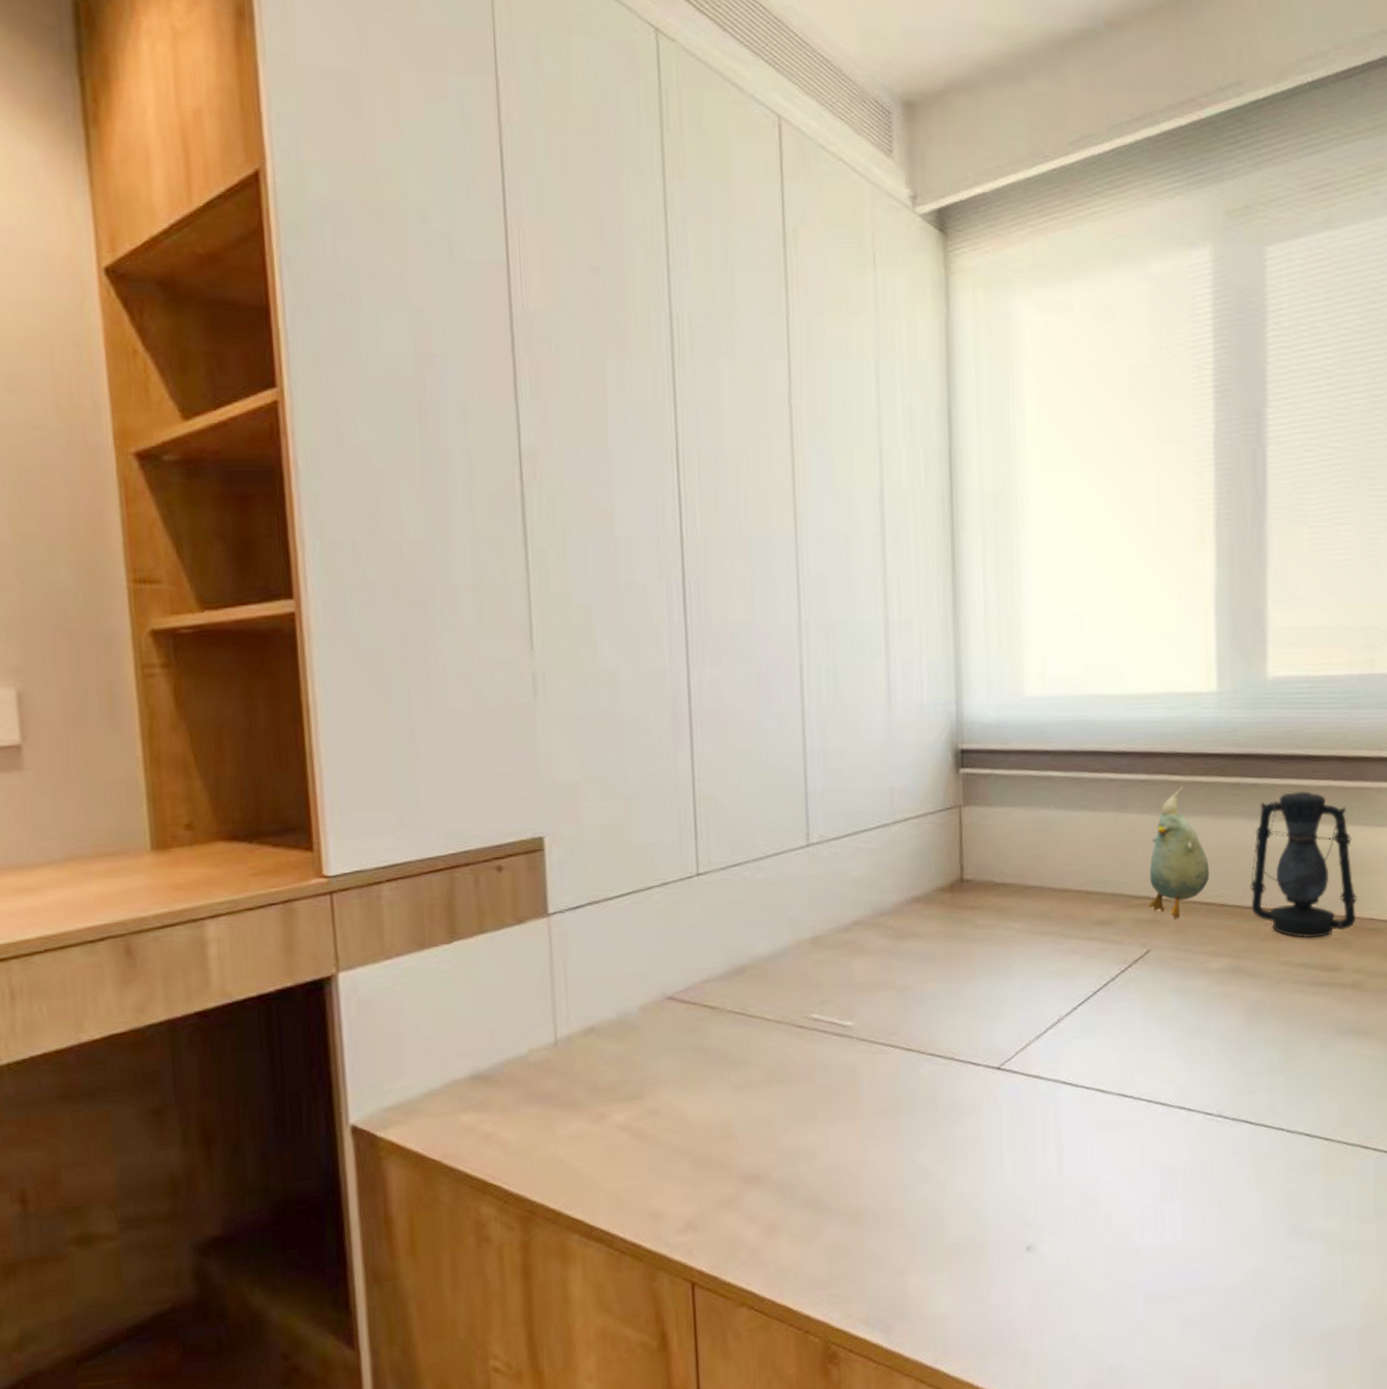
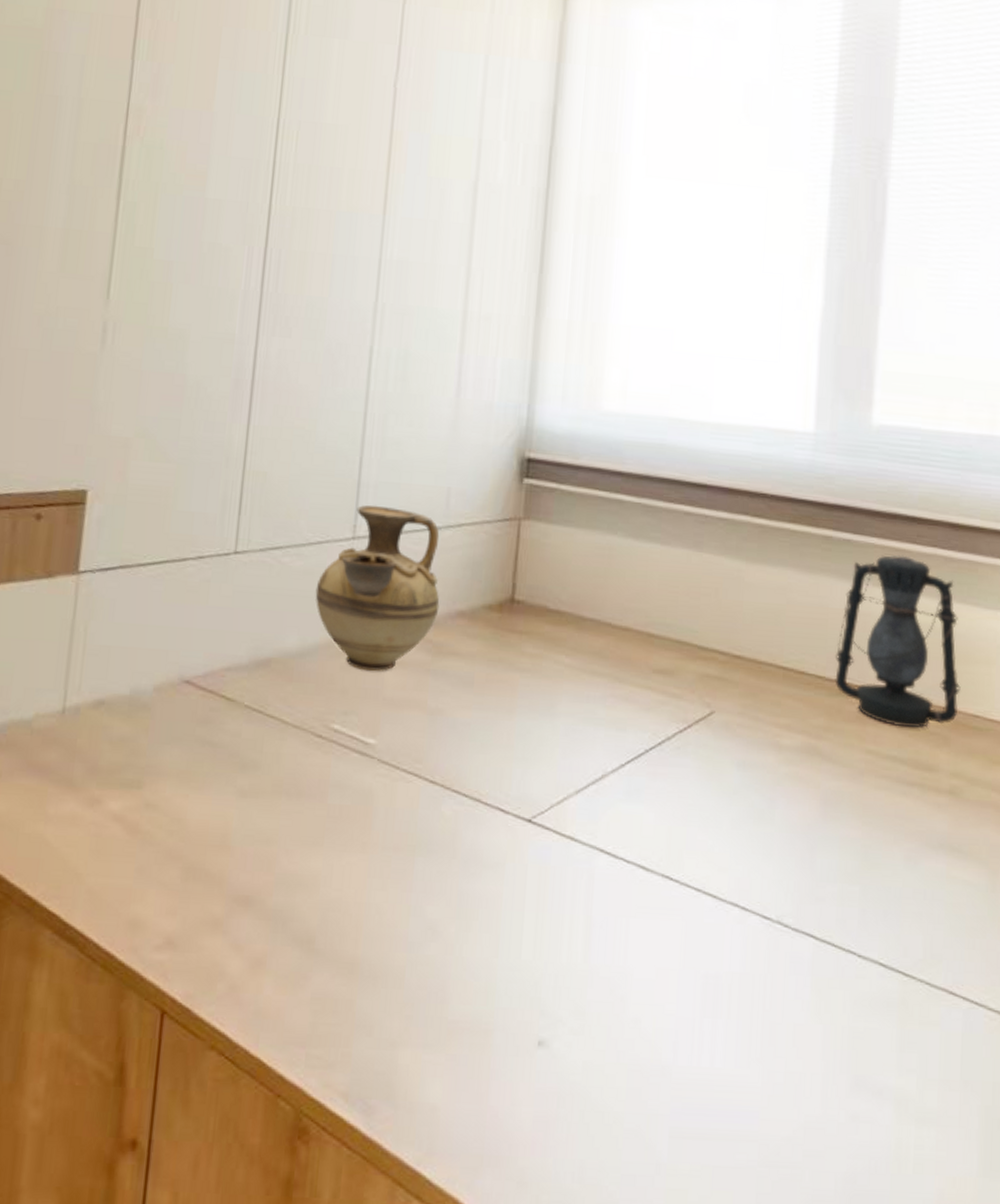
ceramic jug: none [779,812,896,963] -> present [315,505,440,672]
plush toy: present [1147,786,1210,919] -> none [716,531,791,681]

